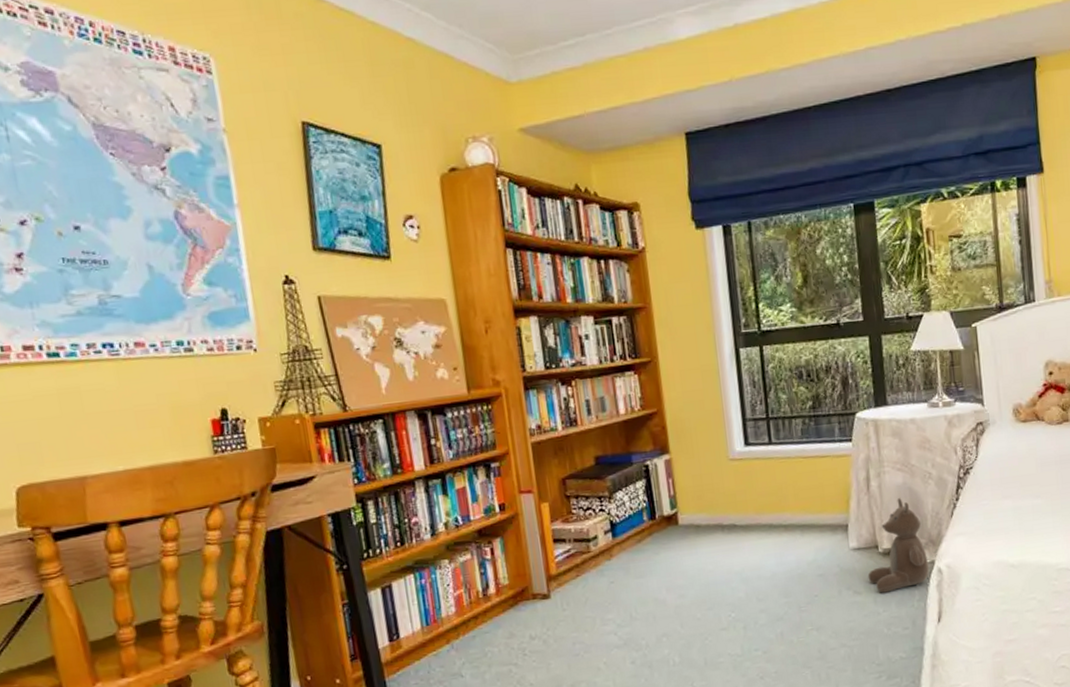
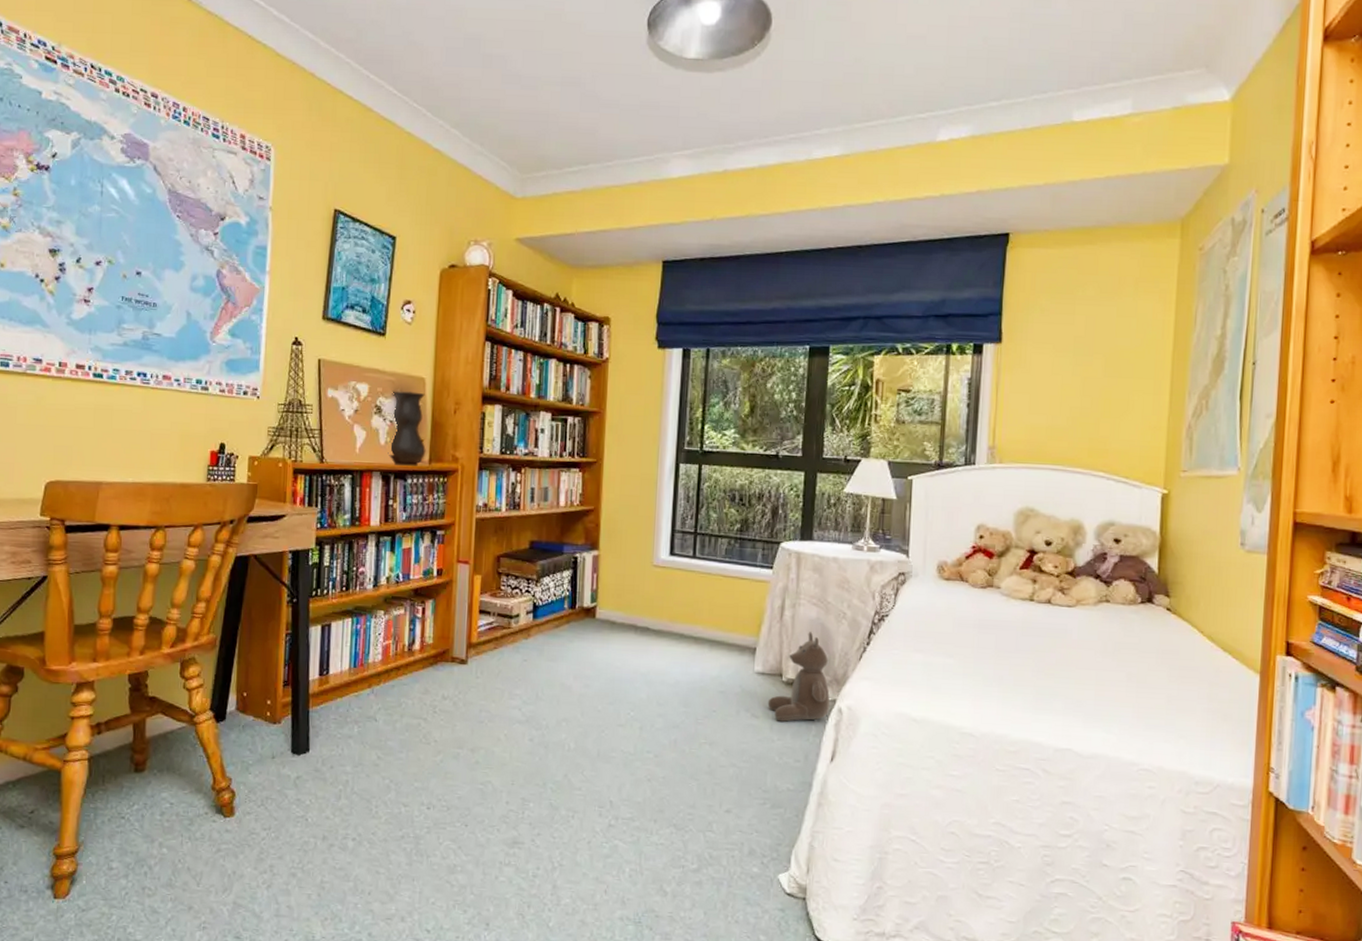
vase: none [411,316,462,400] -> present [388,391,426,466]

